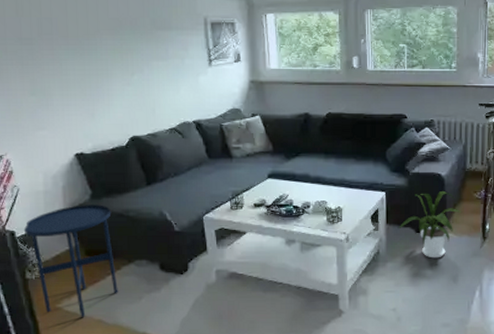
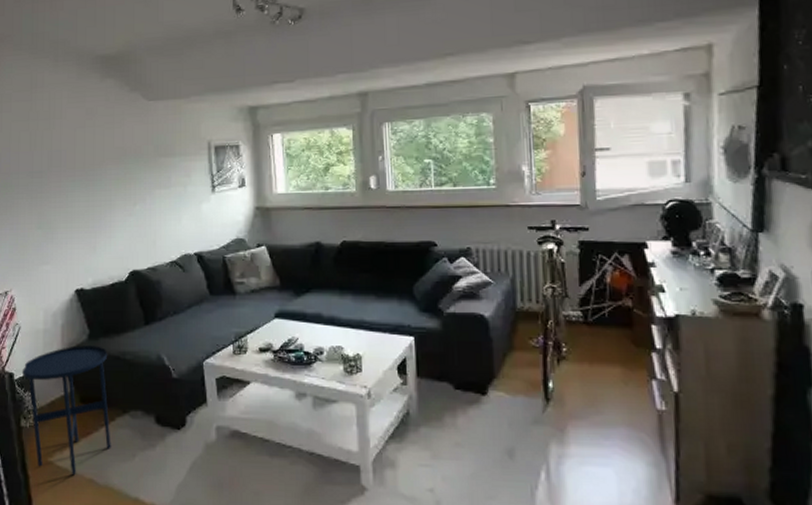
house plant: present [397,191,462,258] -> none [431,337,514,424]

